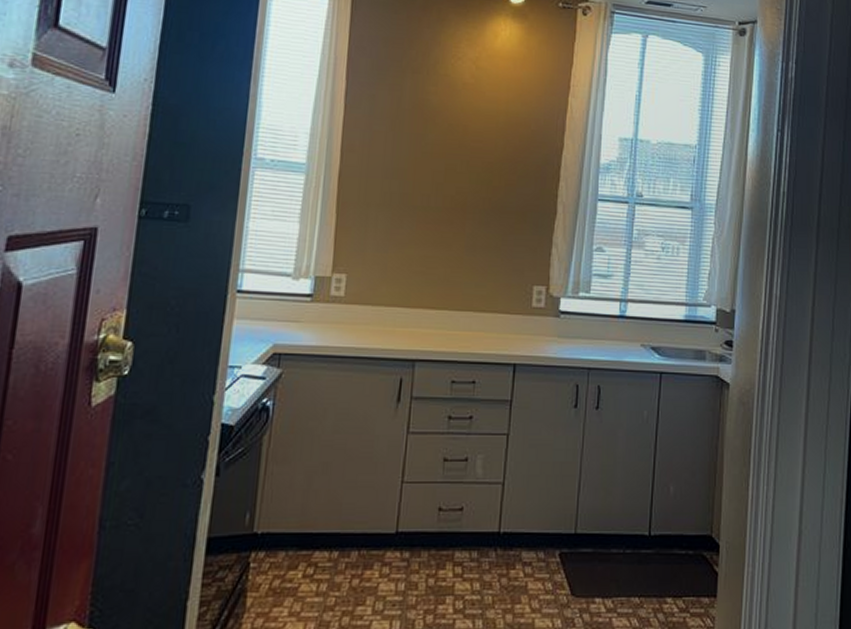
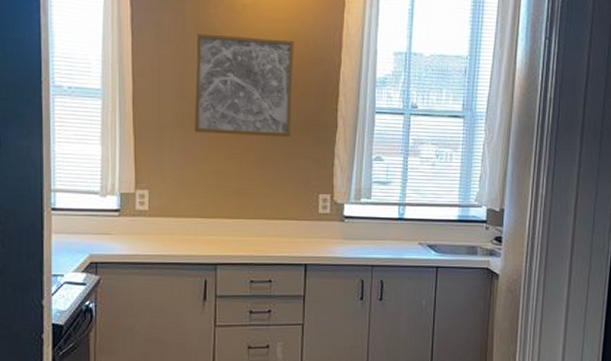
wall art: none [401,110,515,222] -> present [193,33,294,137]

